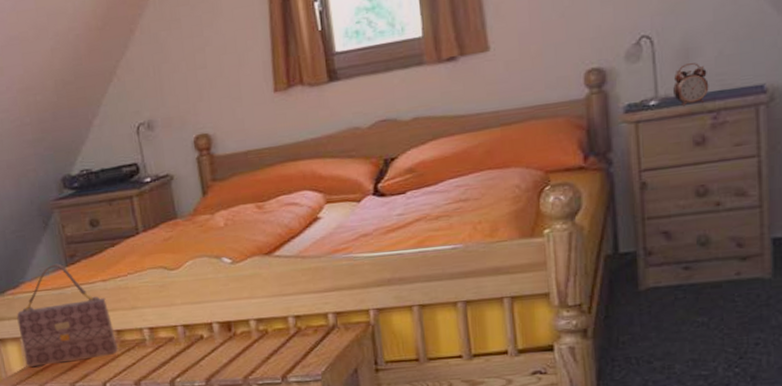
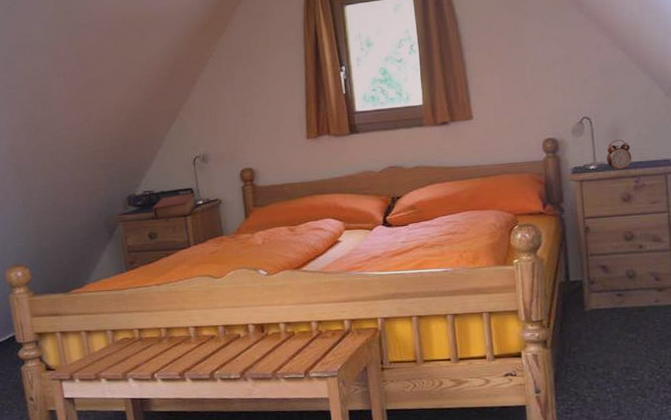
handbag: present [17,263,118,367] -> none [79,268,167,357]
book: none [91,168,143,205] -> present [152,193,196,221]

